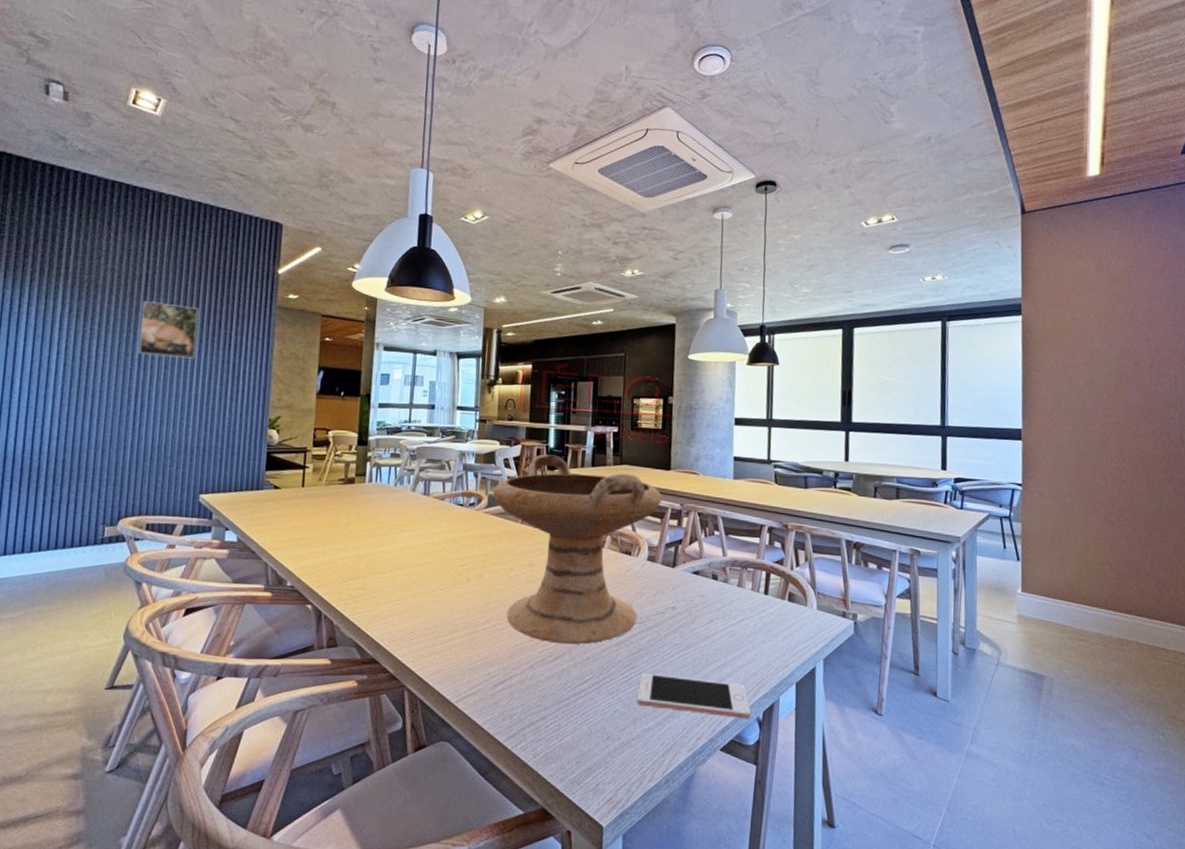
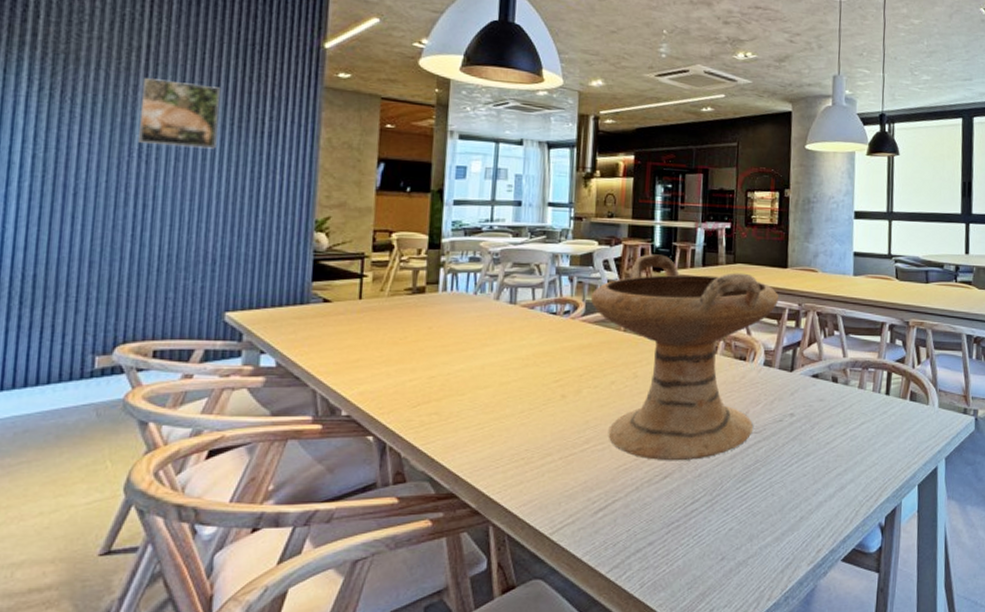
cell phone: present [637,673,751,719] -> none [753,486,873,526]

